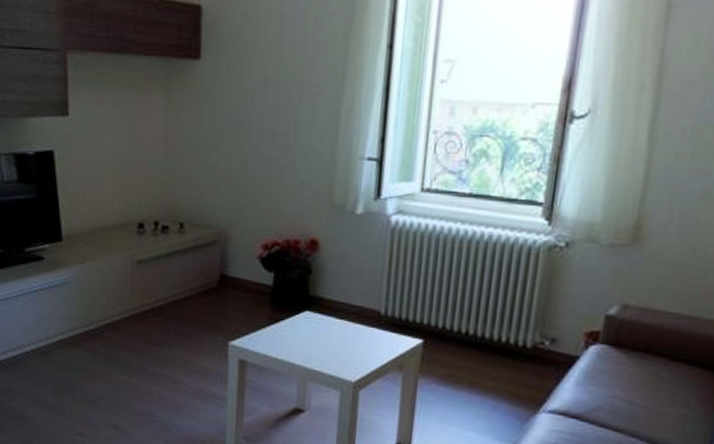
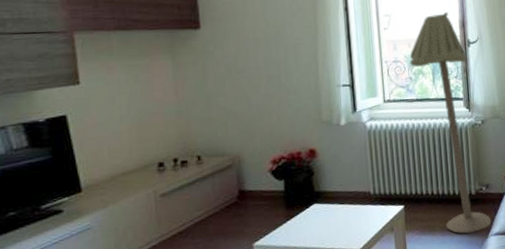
floor lamp: none [470,63,565,401] -> present [409,12,492,234]

